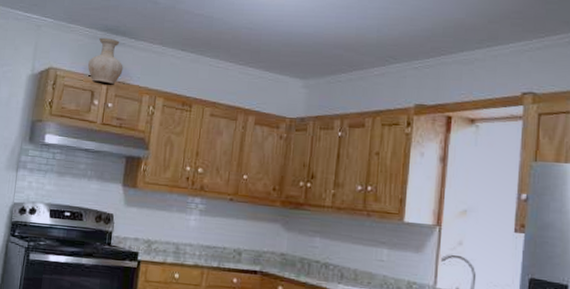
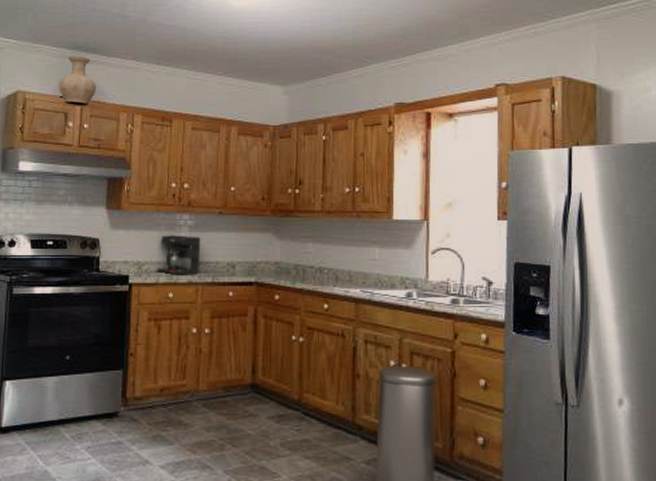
coffee maker: none [166,216,210,258] -> present [157,235,201,275]

